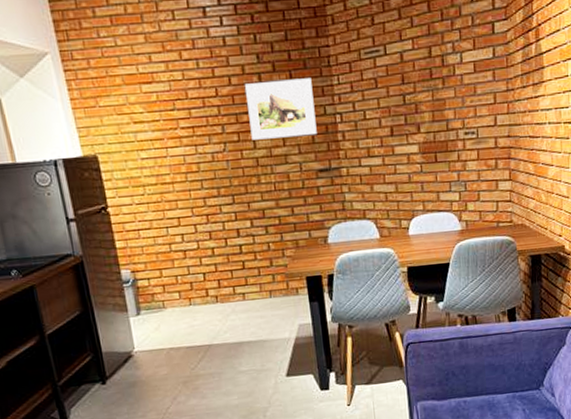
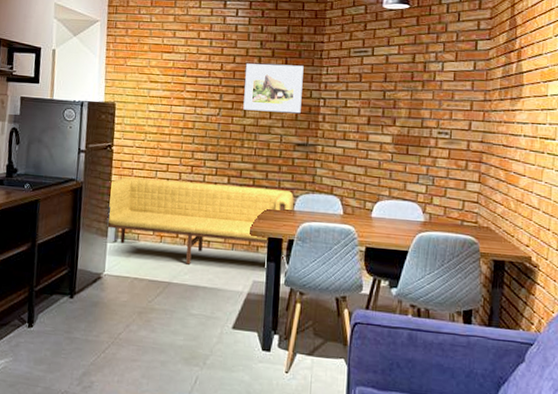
bench: none [114,223,327,322] -> present [107,177,294,265]

